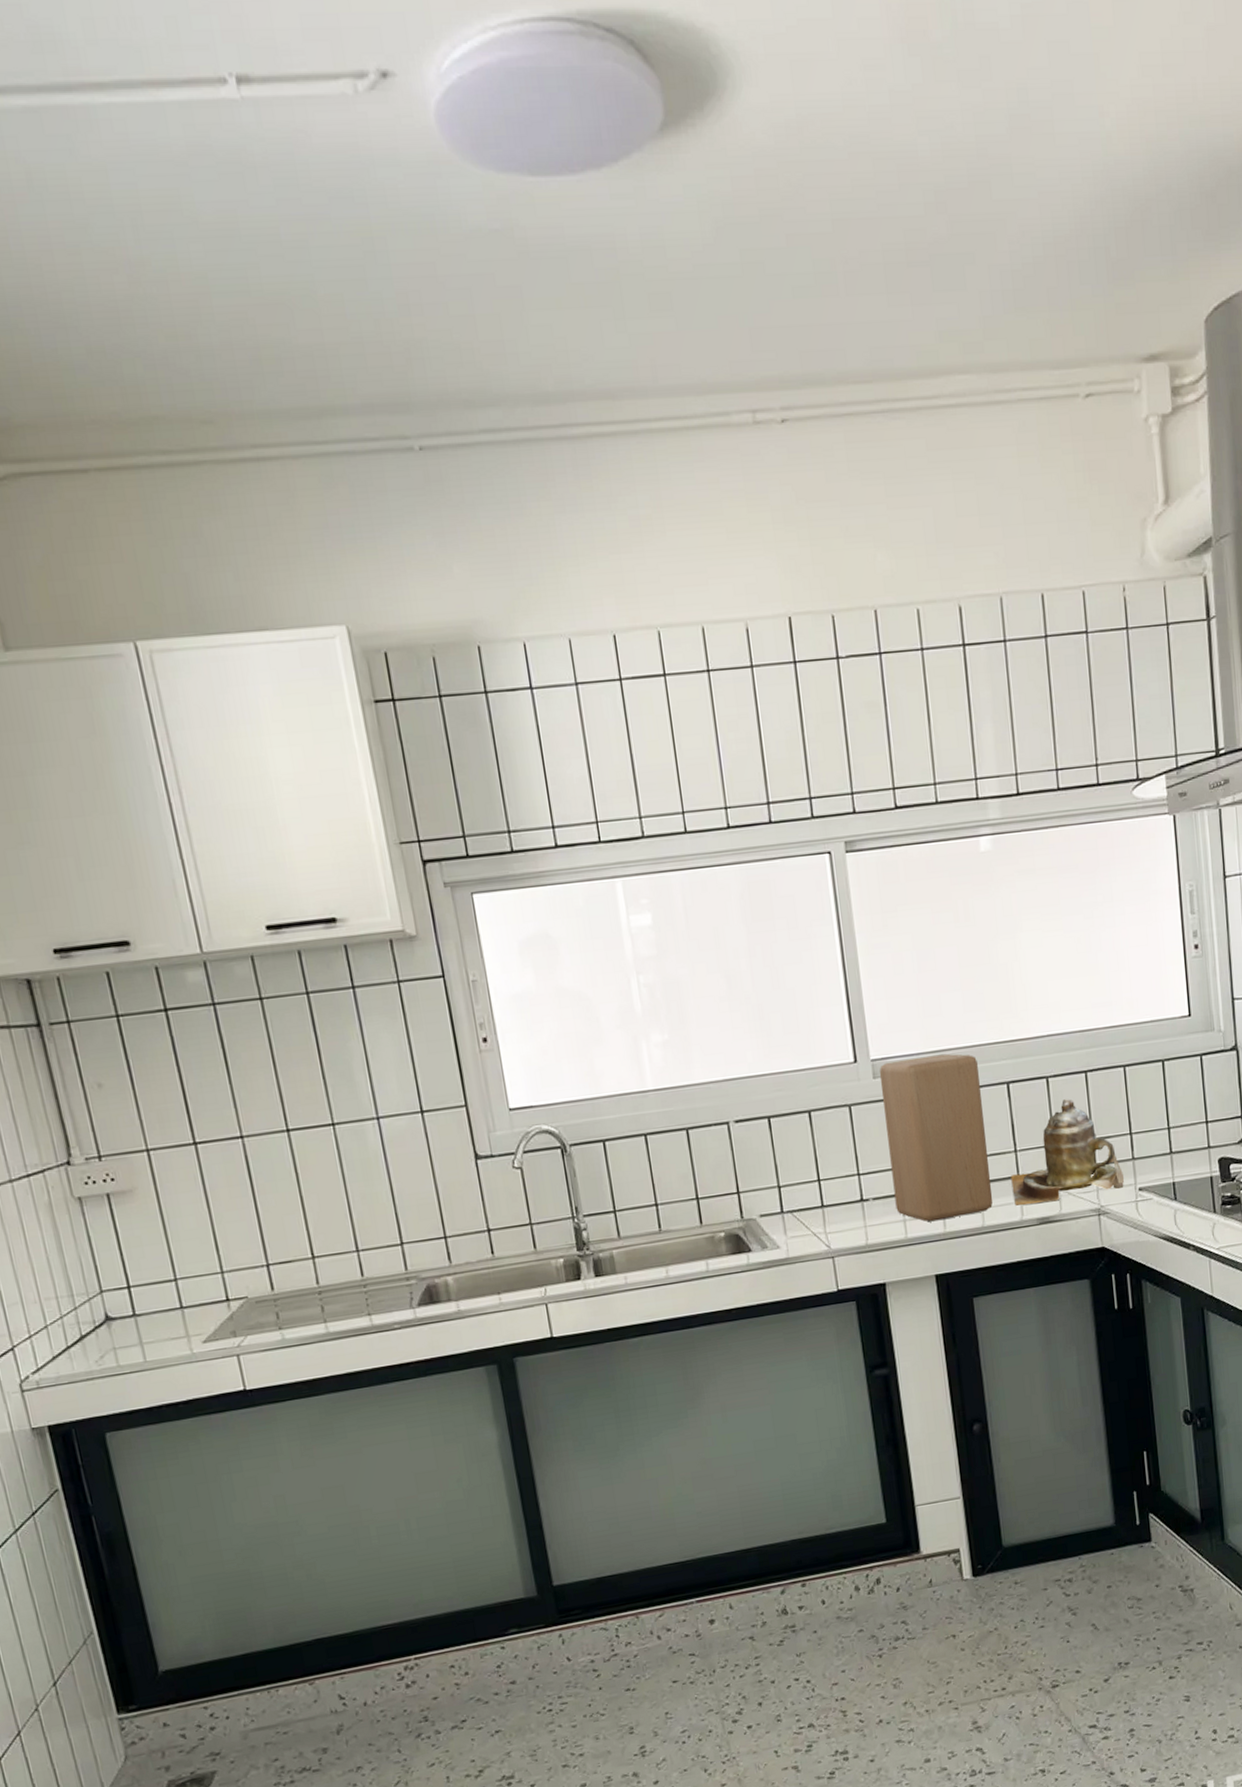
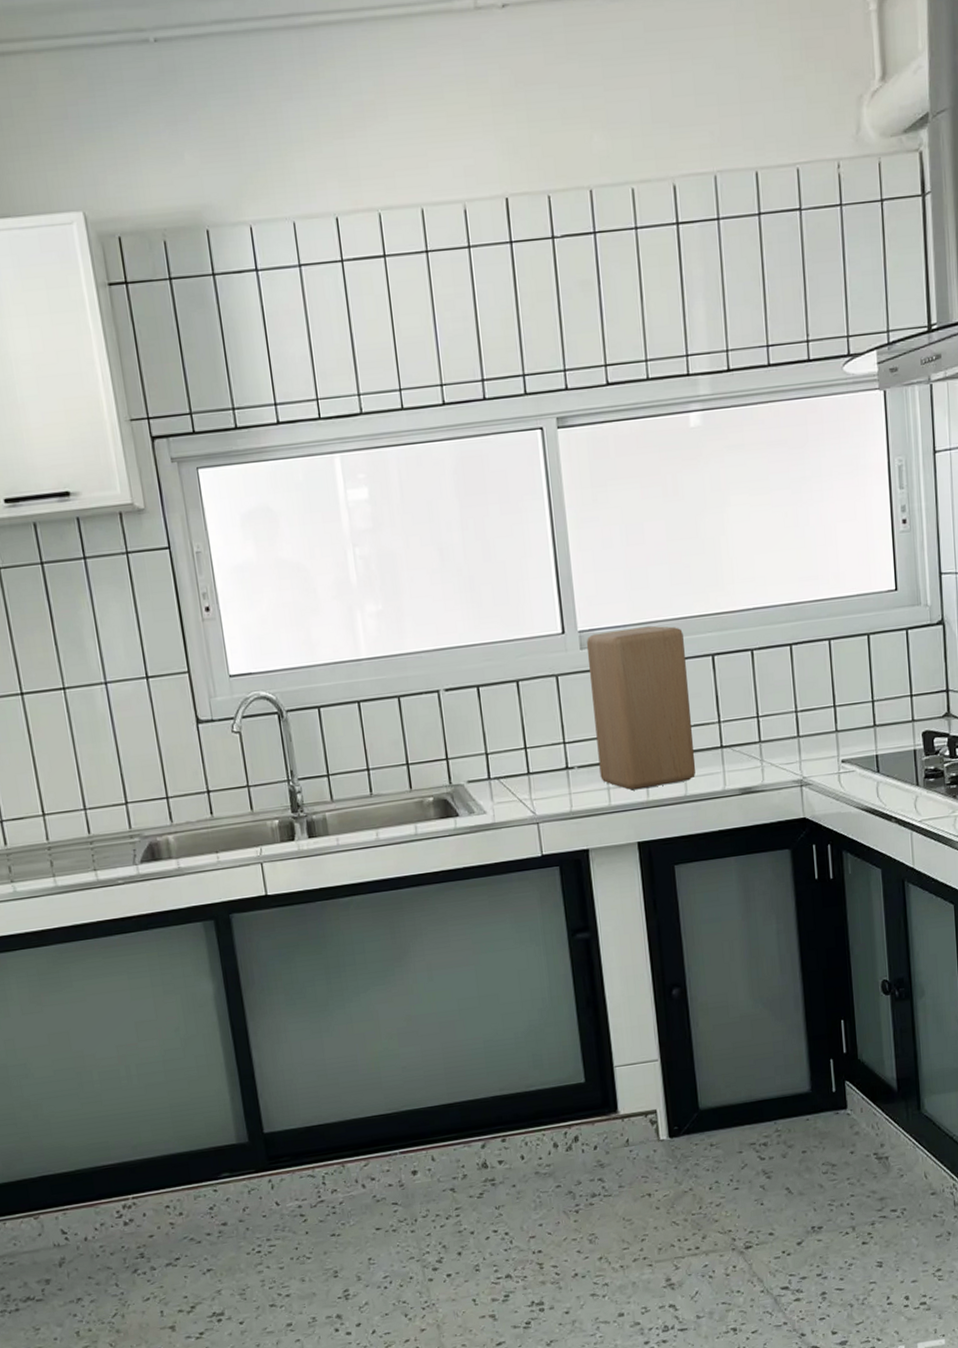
teapot: present [1011,1099,1124,1206] -> none [714,671,827,776]

